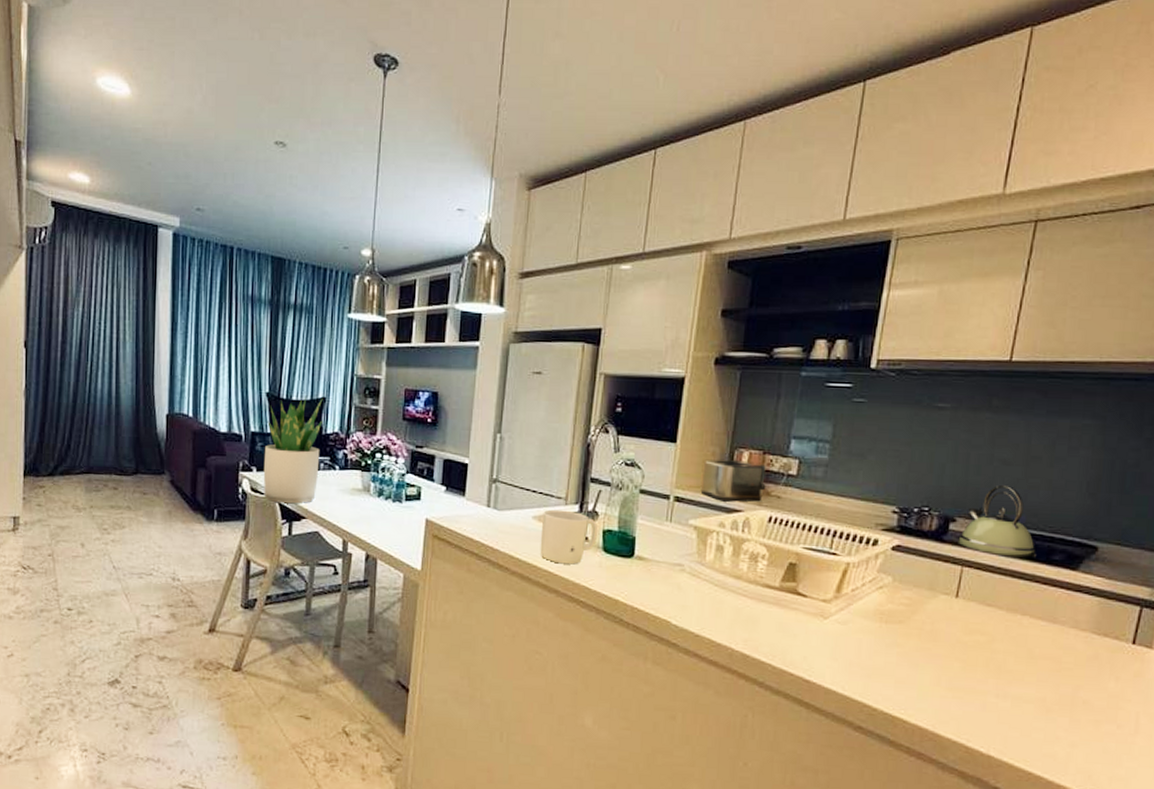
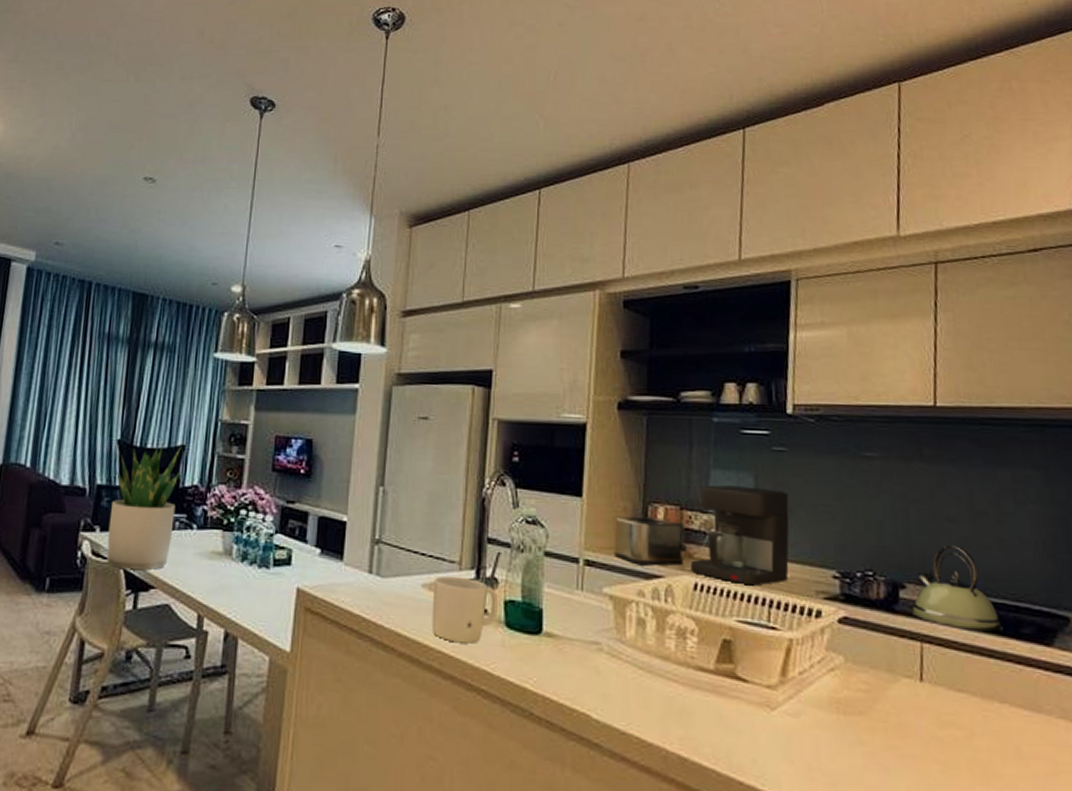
coffee maker: none [768,432,862,519] -> present [691,485,790,586]

